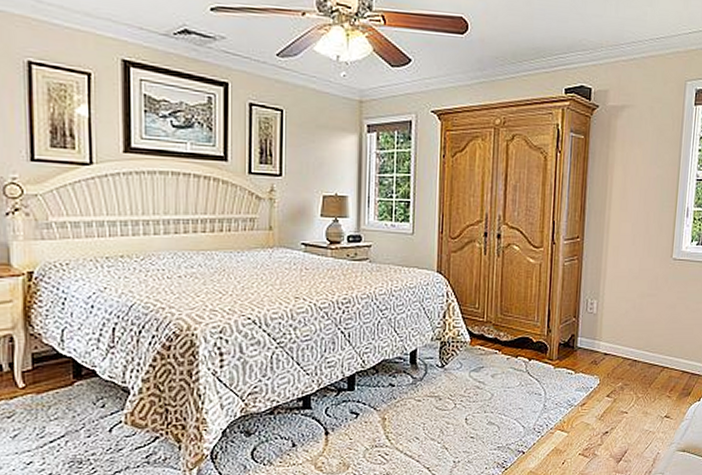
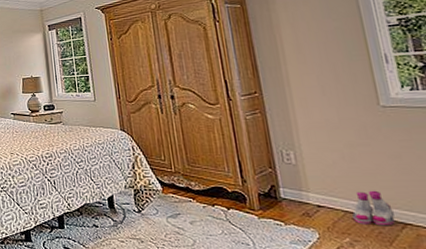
boots: none [629,338,659,370] -> present [352,190,396,226]

